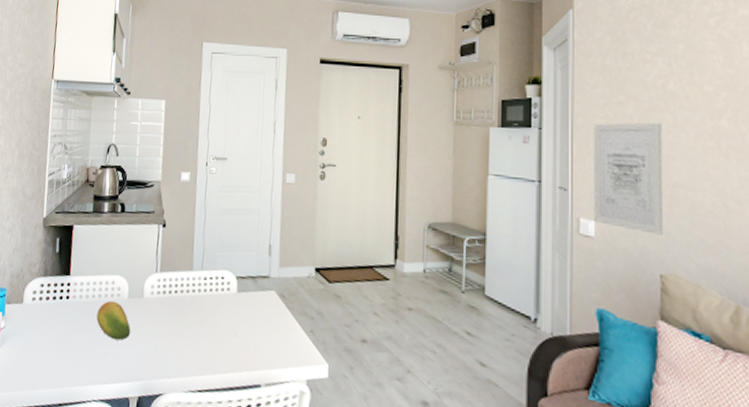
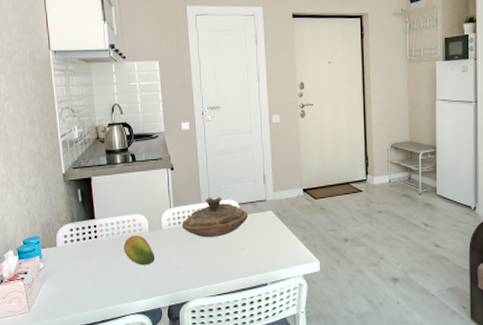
decorative bowl: none [167,265,247,317] -> present [182,197,249,238]

